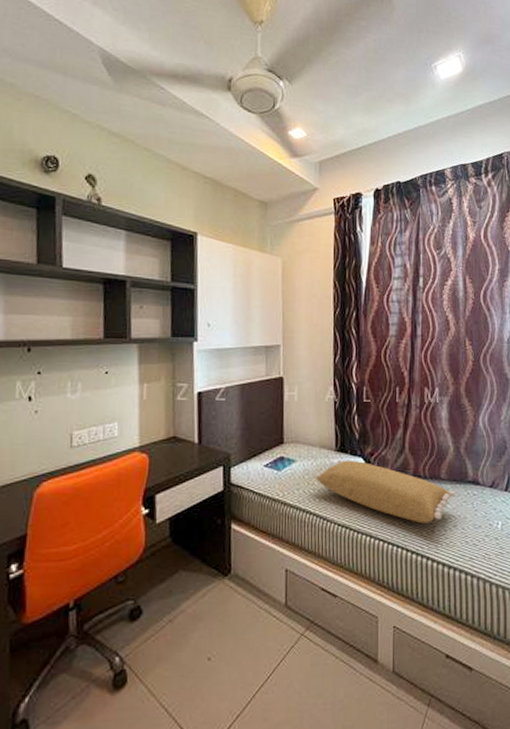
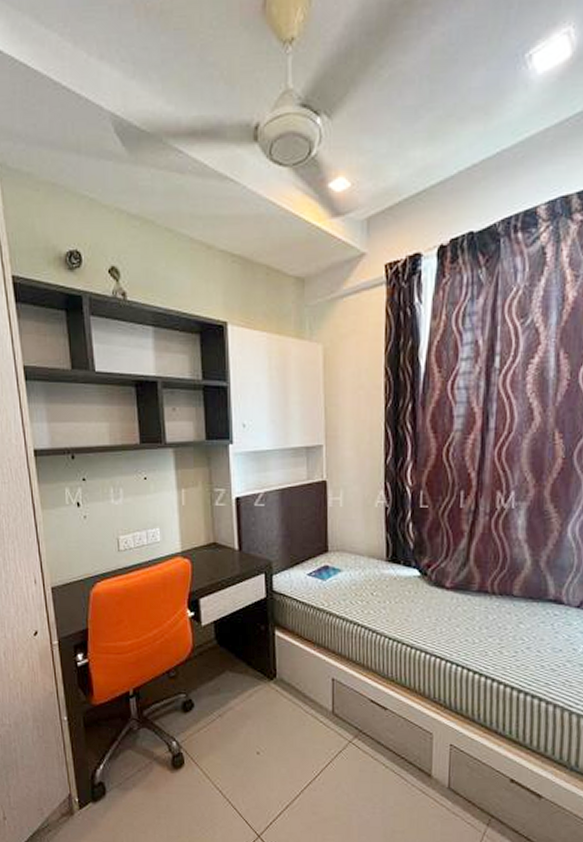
pillow: present [314,458,455,524] -> none [362,569,530,643]

